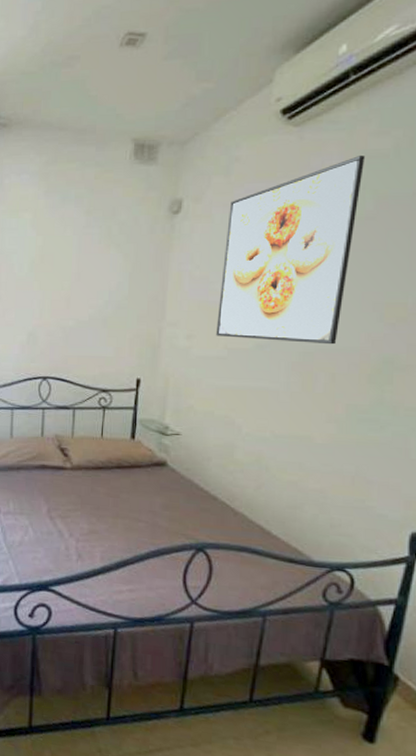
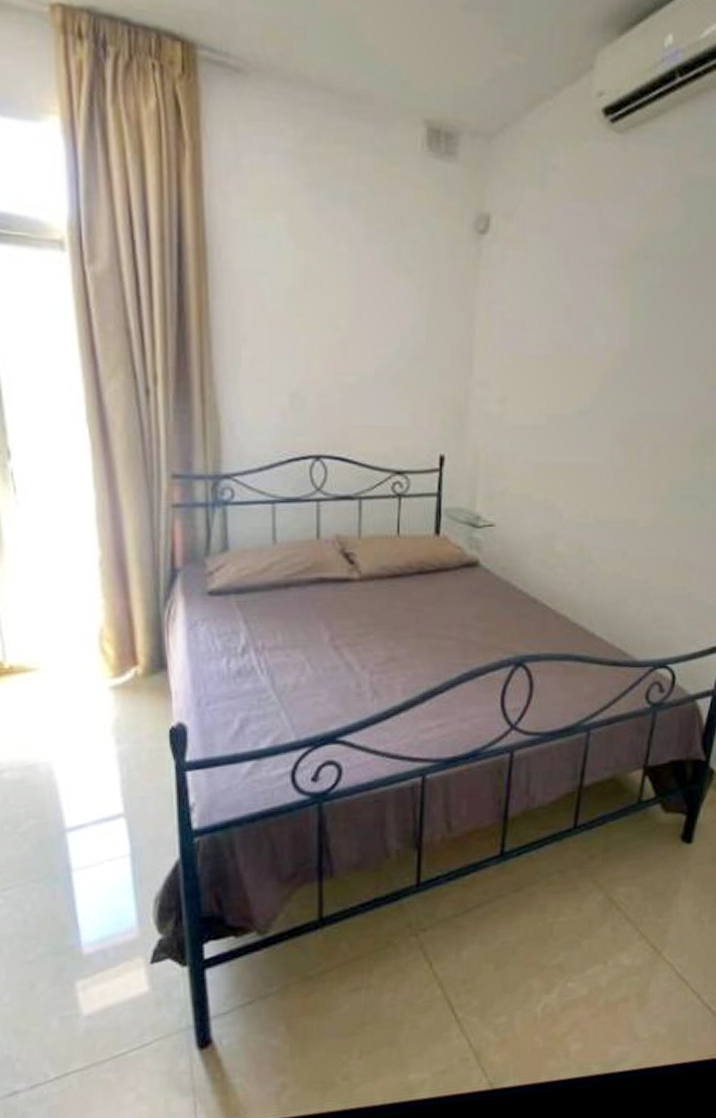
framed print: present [216,154,366,345] -> none [533,179,691,410]

